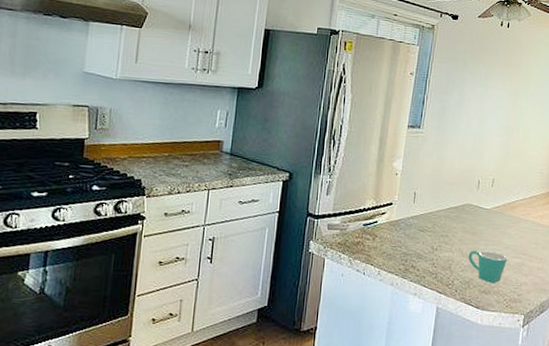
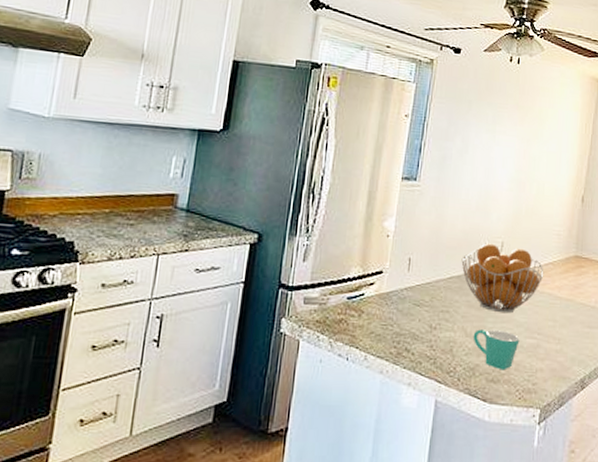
fruit basket: none [458,180,529,238] -> present [461,243,544,314]

